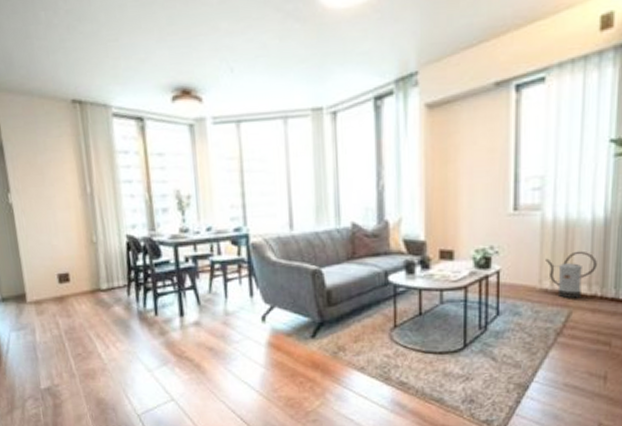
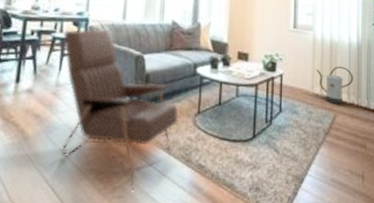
armchair: none [222,244,371,412] -> present [62,28,179,190]

